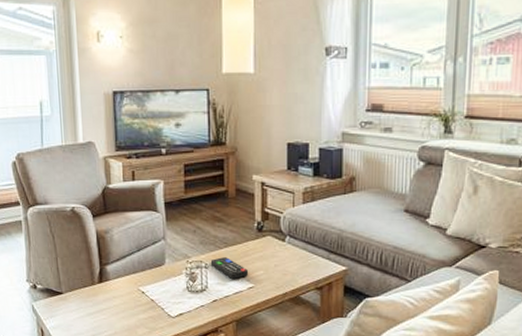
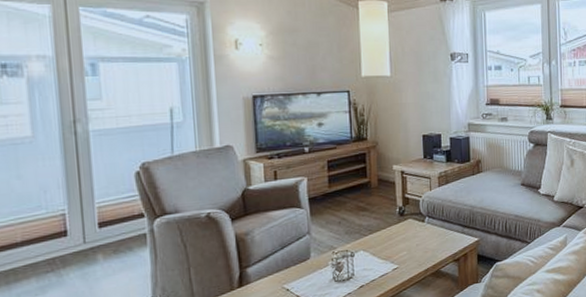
remote control: present [210,257,248,279] -> none [356,243,392,263]

